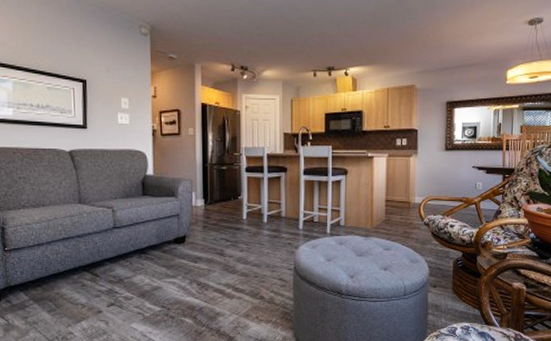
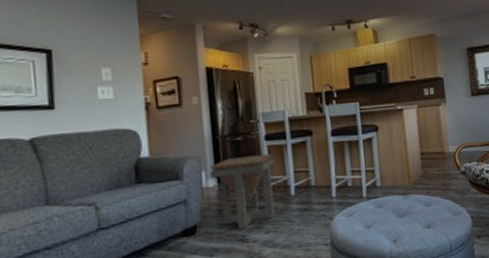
side table: none [199,184,252,245] -> present [210,153,275,230]

